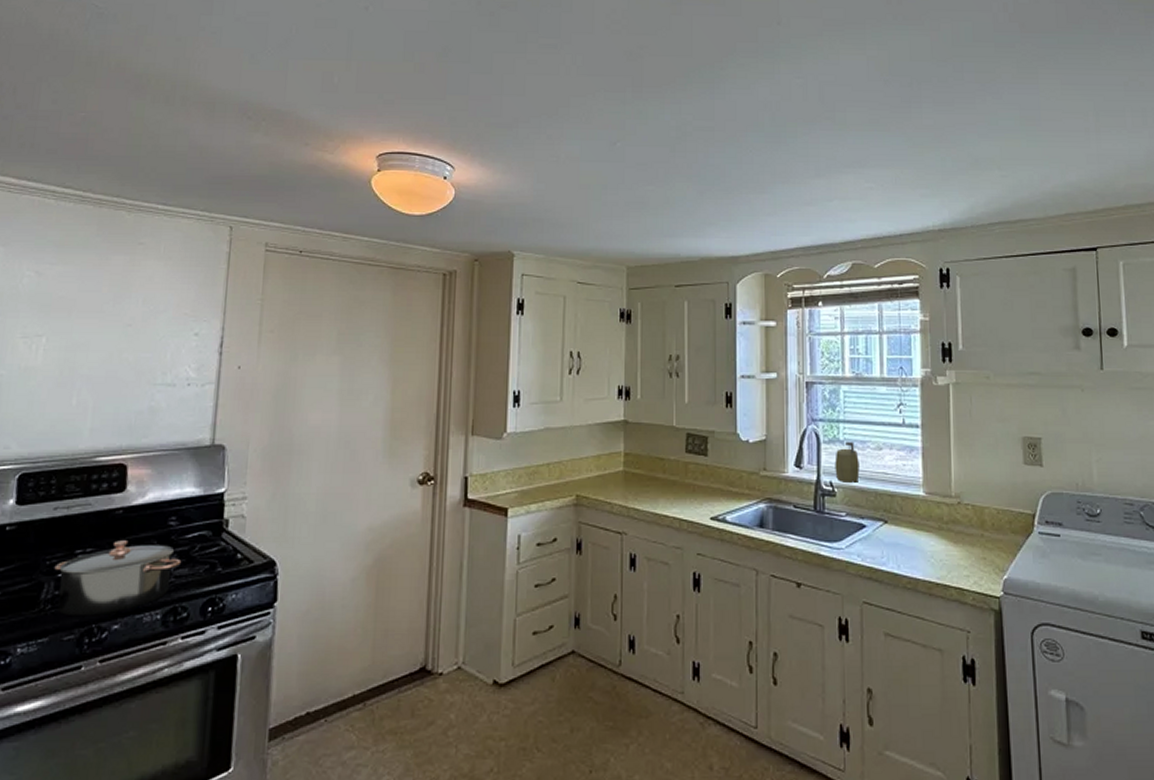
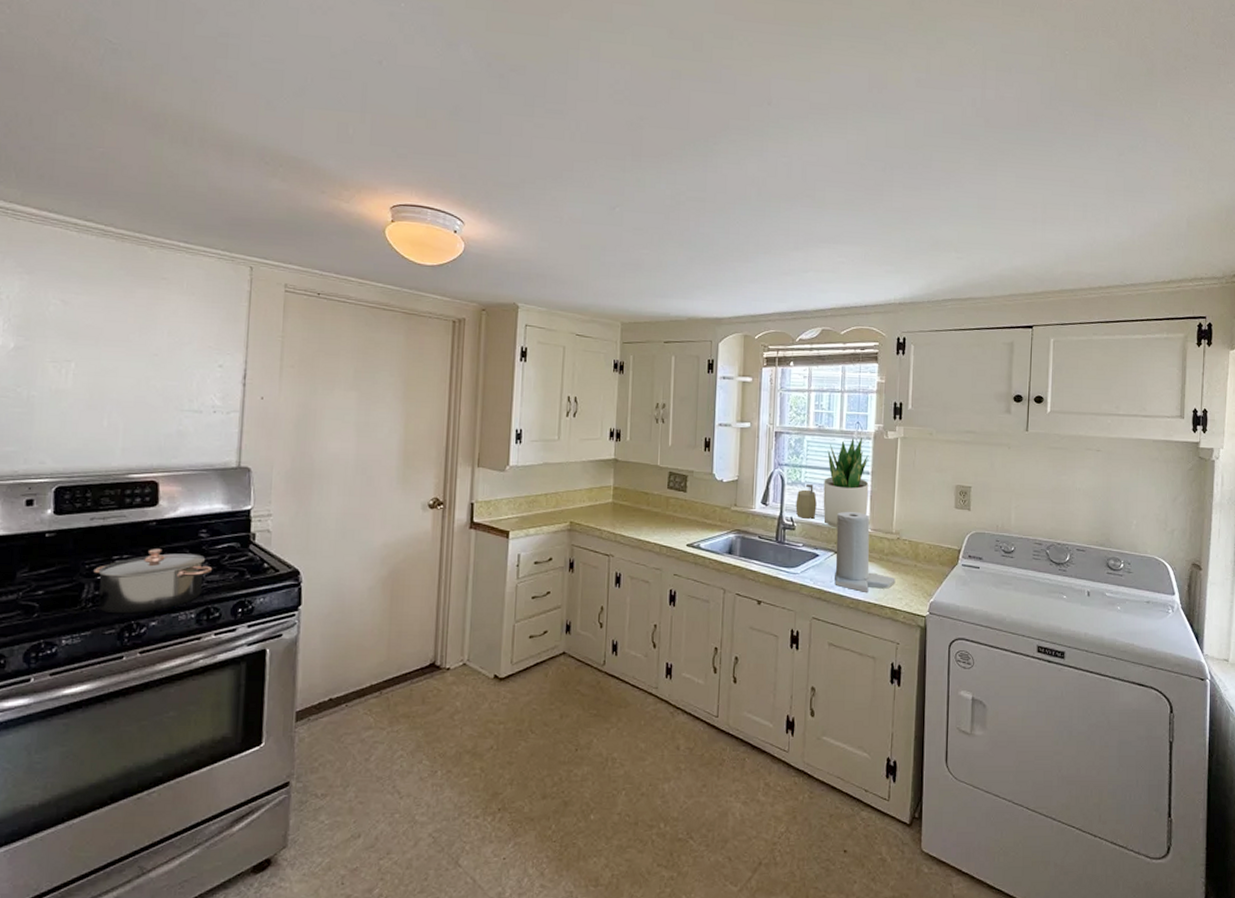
planter: none [866,385,920,493] -> present [823,437,869,528]
paper towel: none [884,472,960,569] -> present [834,511,896,592]

